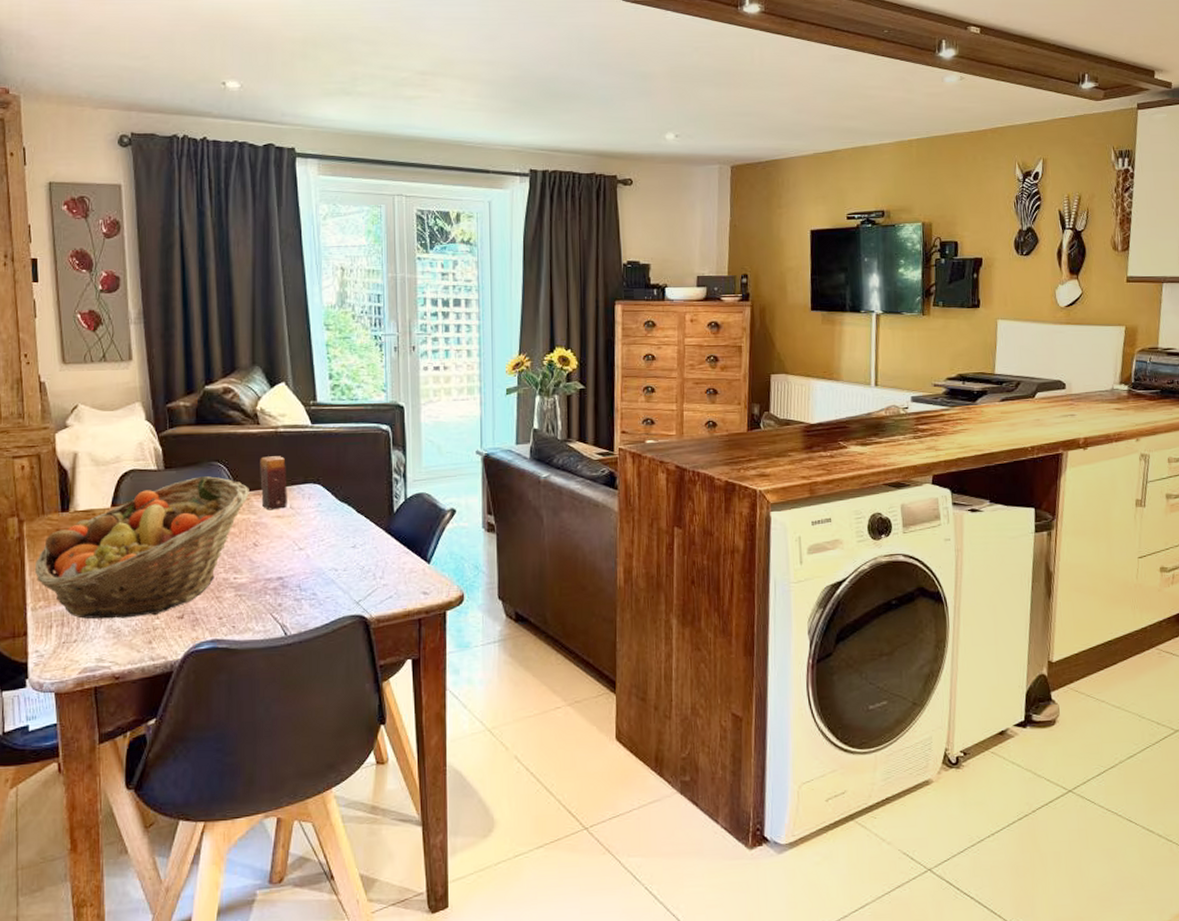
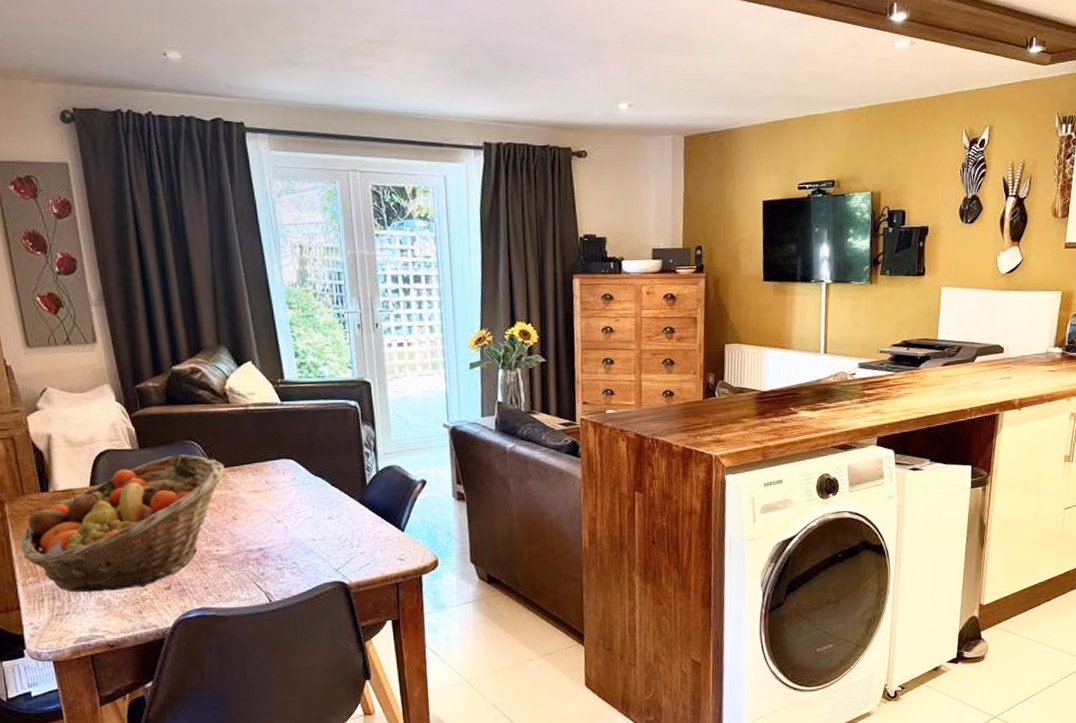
candle: present [260,456,287,510] -> none [232,433,263,486]

